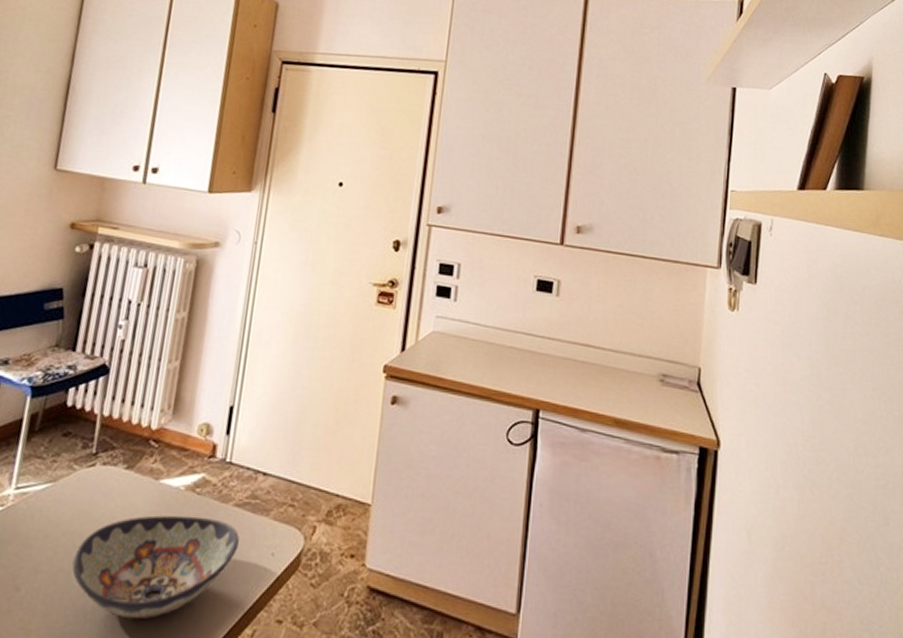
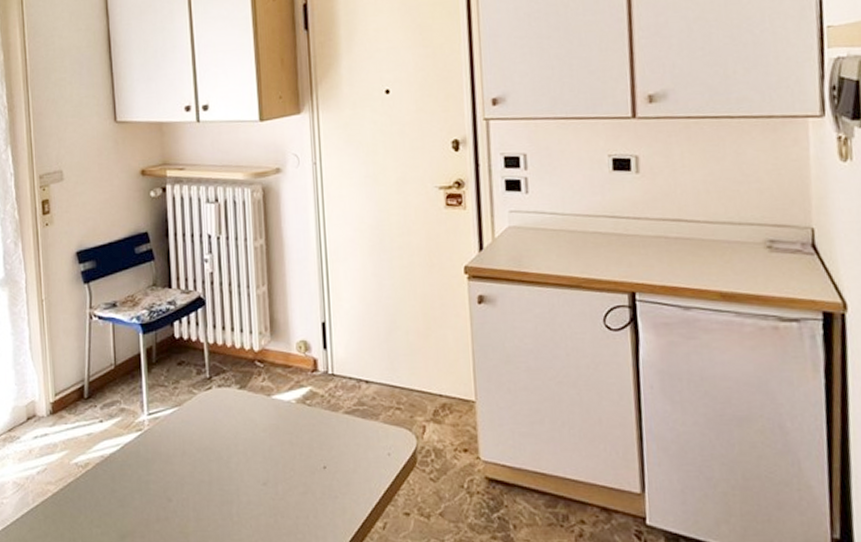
decorative bowl: present [72,515,239,620] -> none [211,425,355,520]

